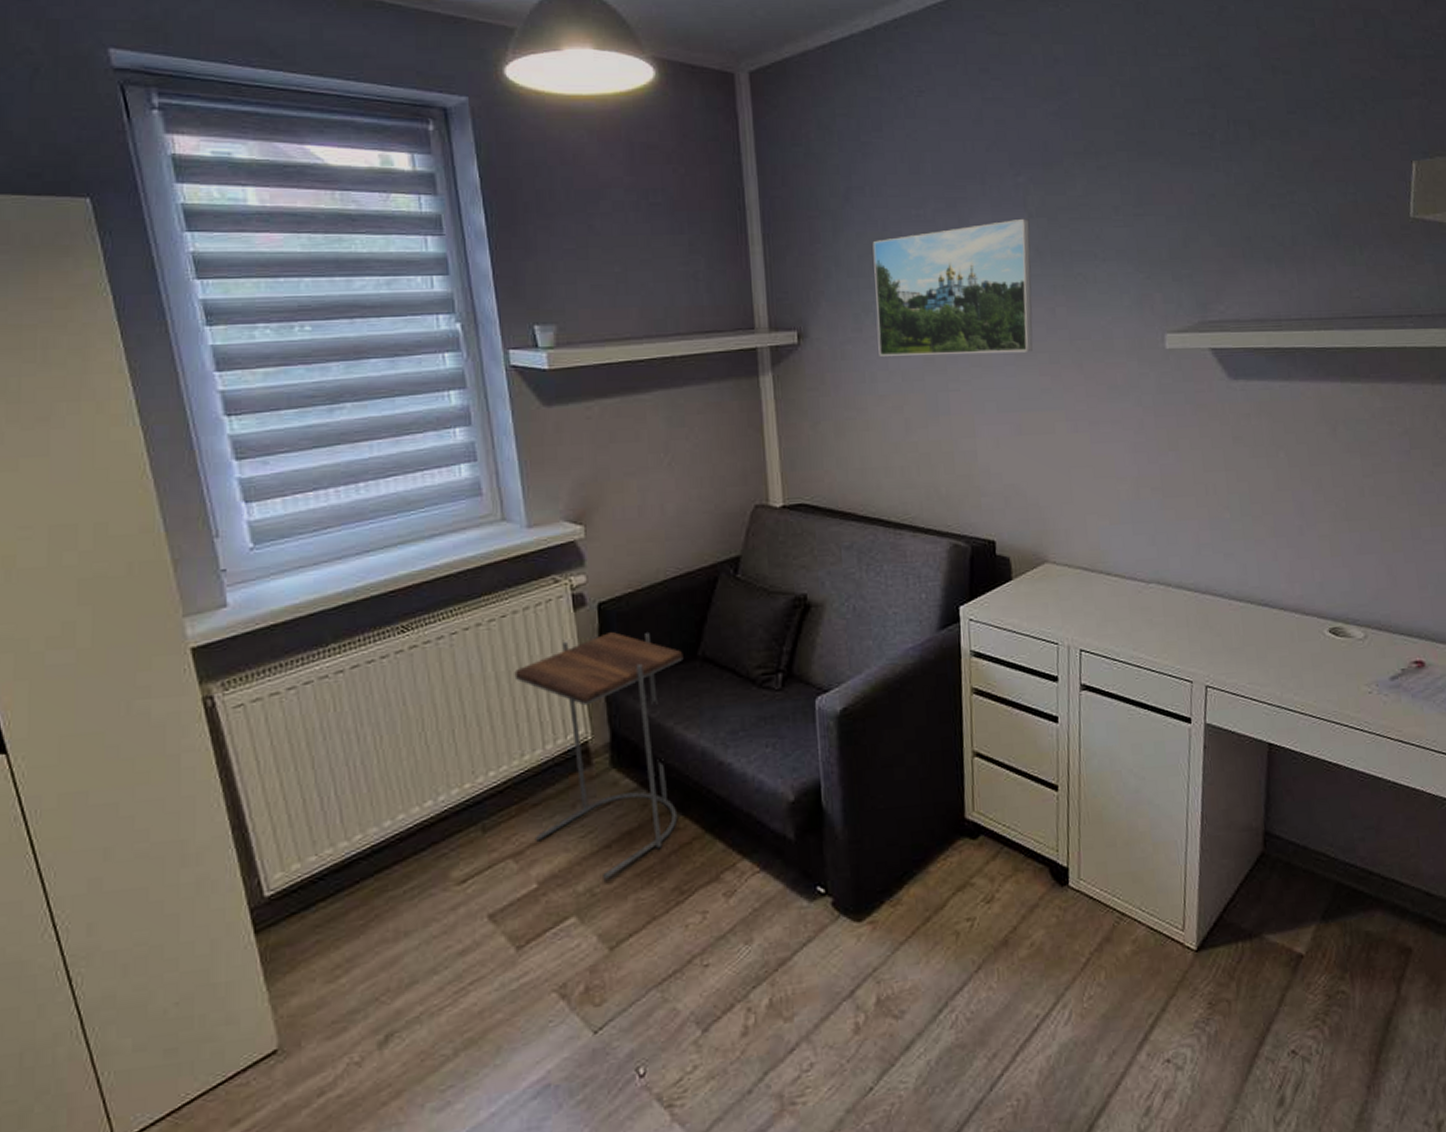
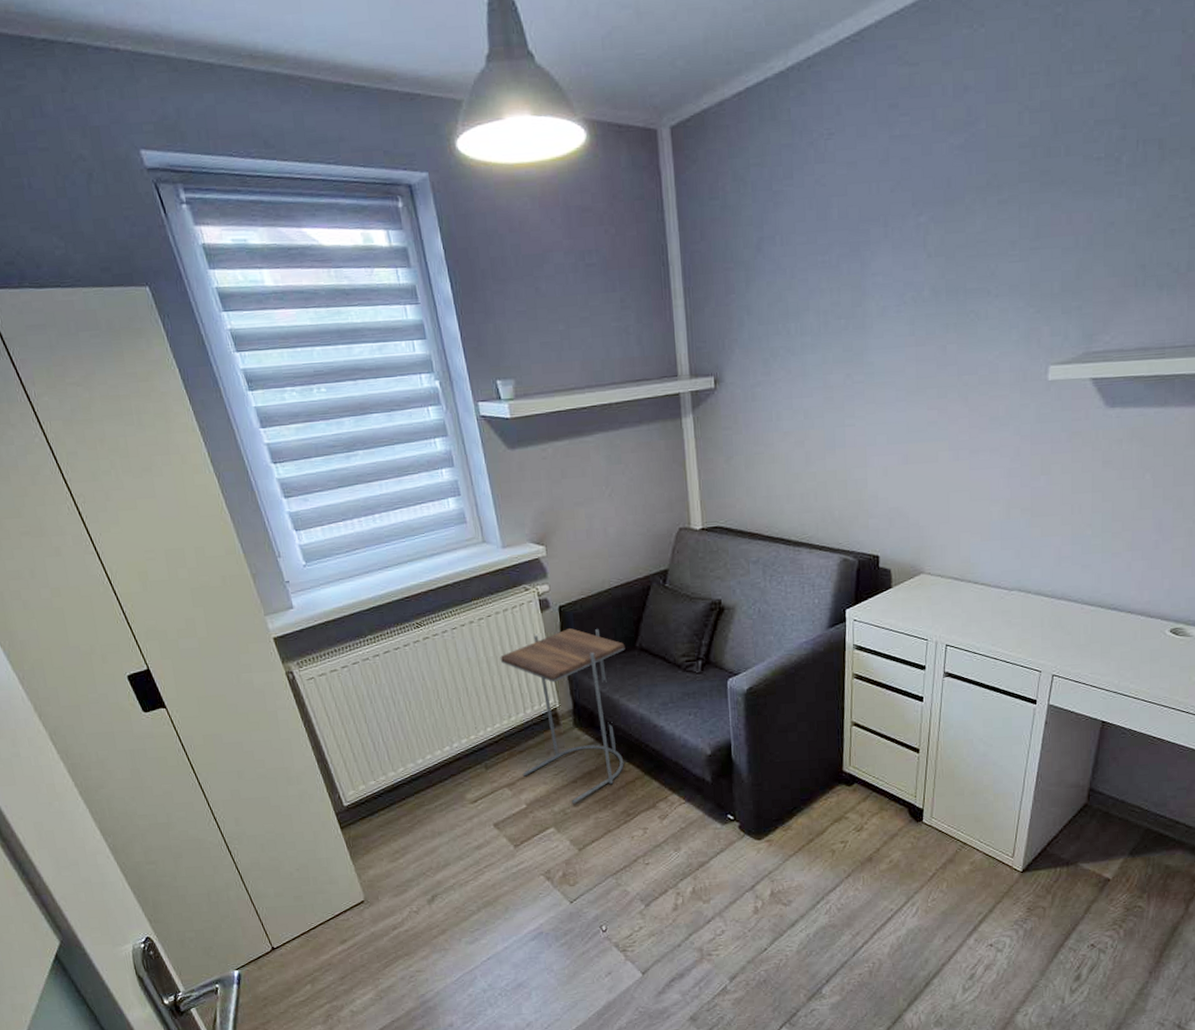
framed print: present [872,218,1033,356] -> none [781,258,928,397]

